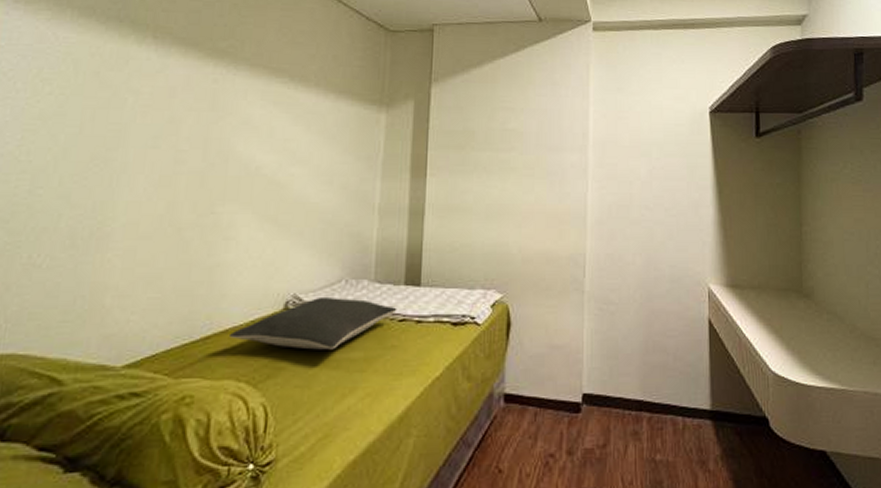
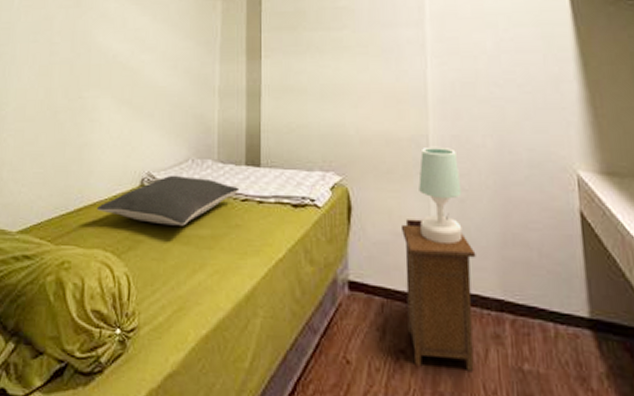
nightstand: none [556,332,622,468] -> present [400,219,476,372]
table lamp: none [574,264,612,354] -> present [418,146,463,245]

